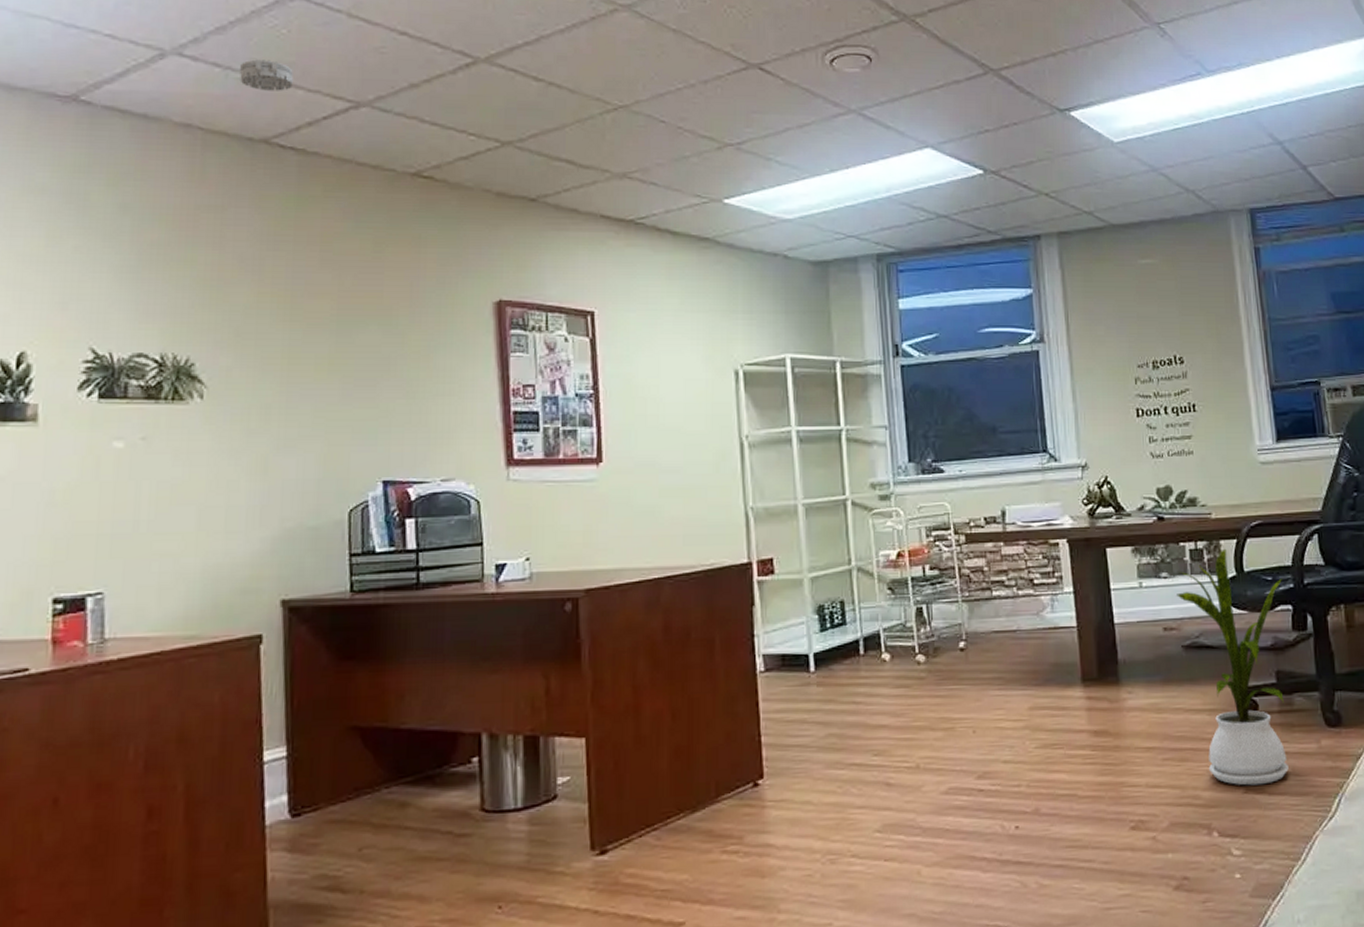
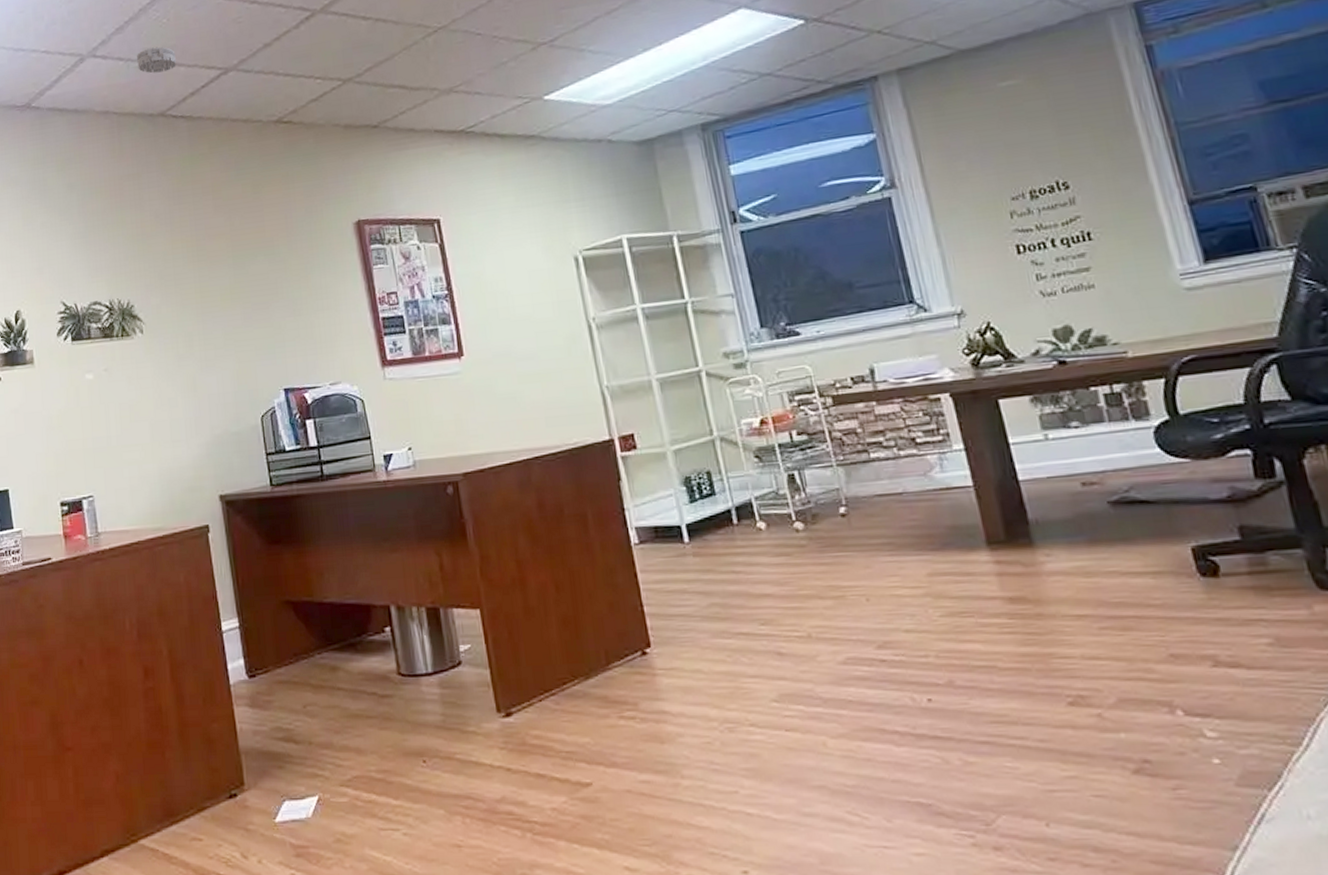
house plant: present [1177,548,1289,786] -> none [1091,390,1271,659]

